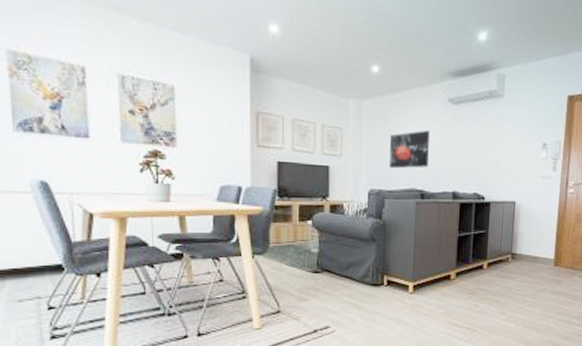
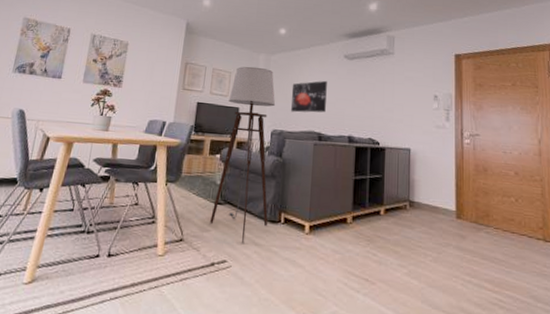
floor lamp: none [308,115,372,308] -> present [210,66,276,243]

